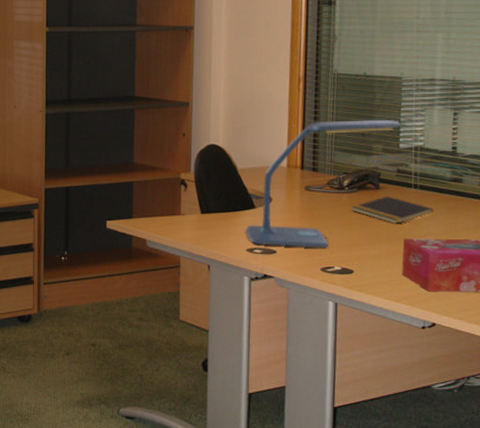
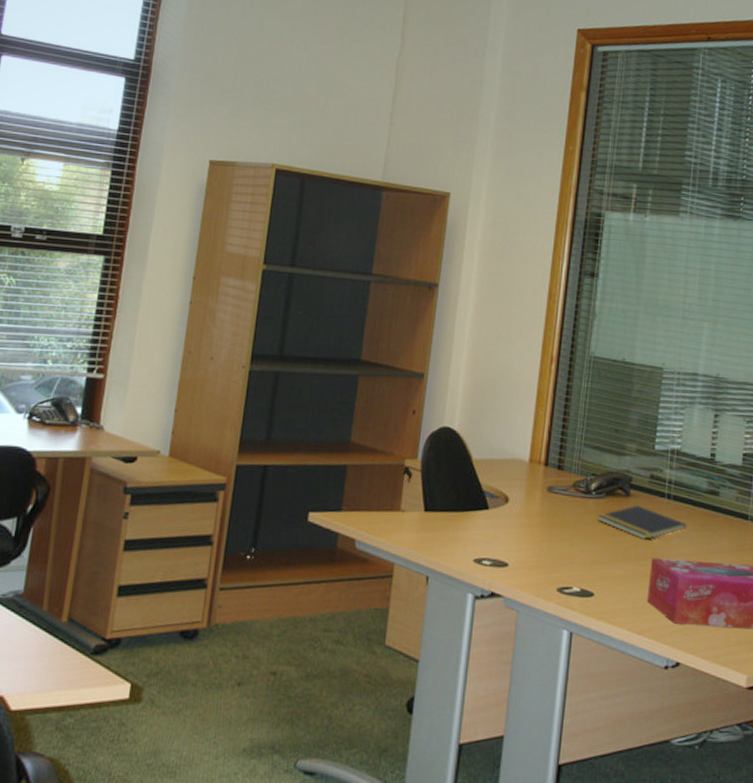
desk lamp: present [245,119,402,248] -> none [474,410,659,564]

